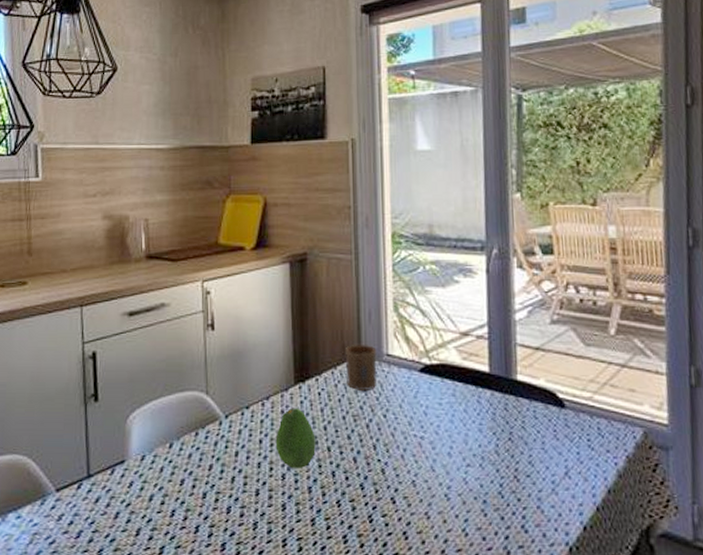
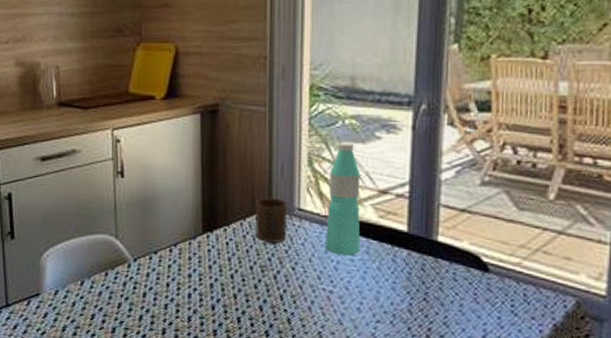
fruit: present [275,408,316,468] -> none [182,255,222,312]
water bottle: none [413,287,447,399] -> present [324,142,361,256]

